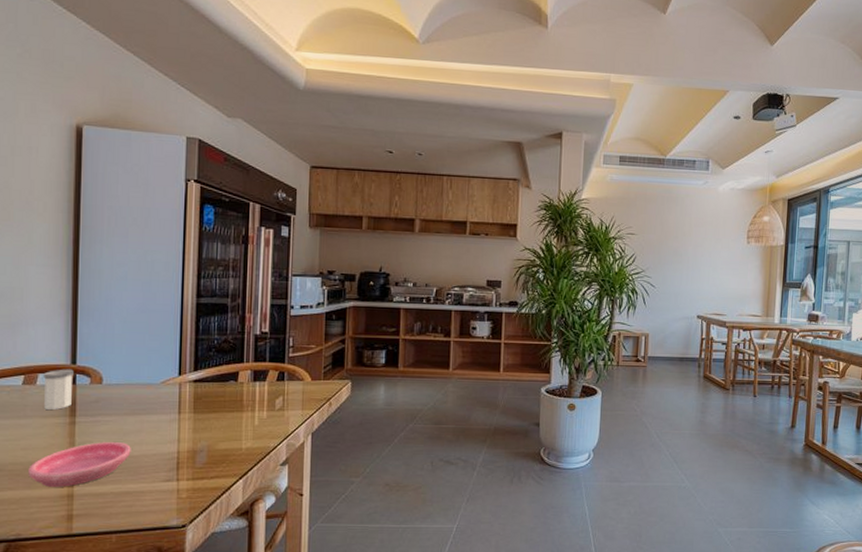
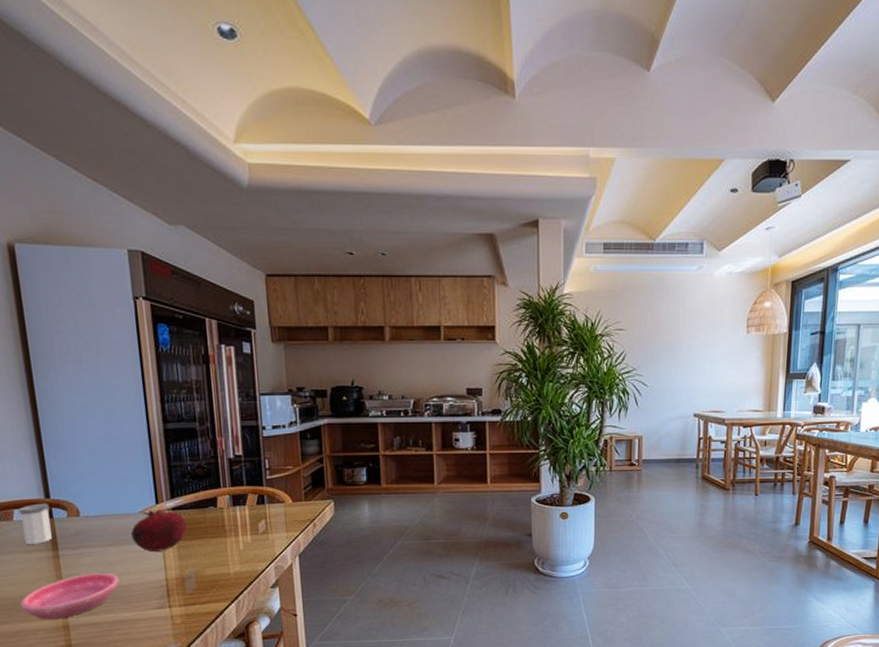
fruit: none [150,381,206,423] -> present [131,510,188,552]

